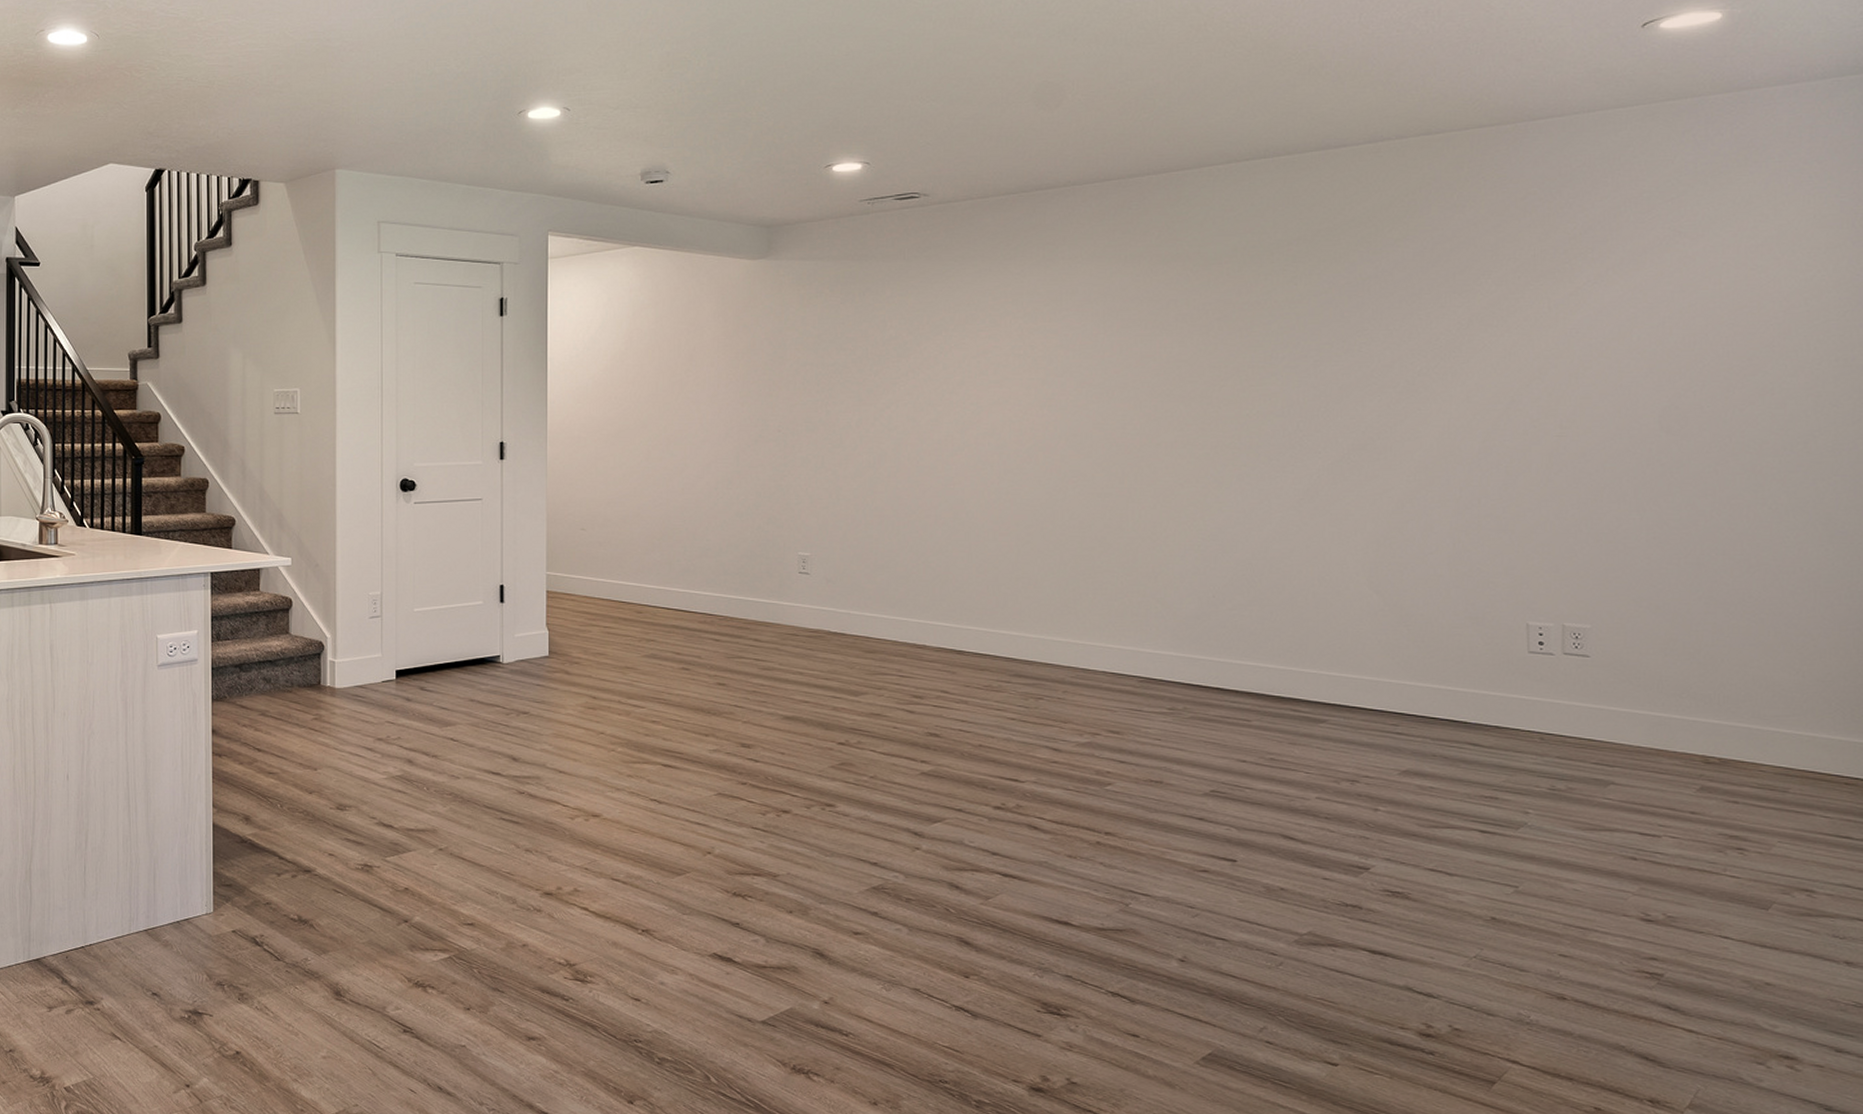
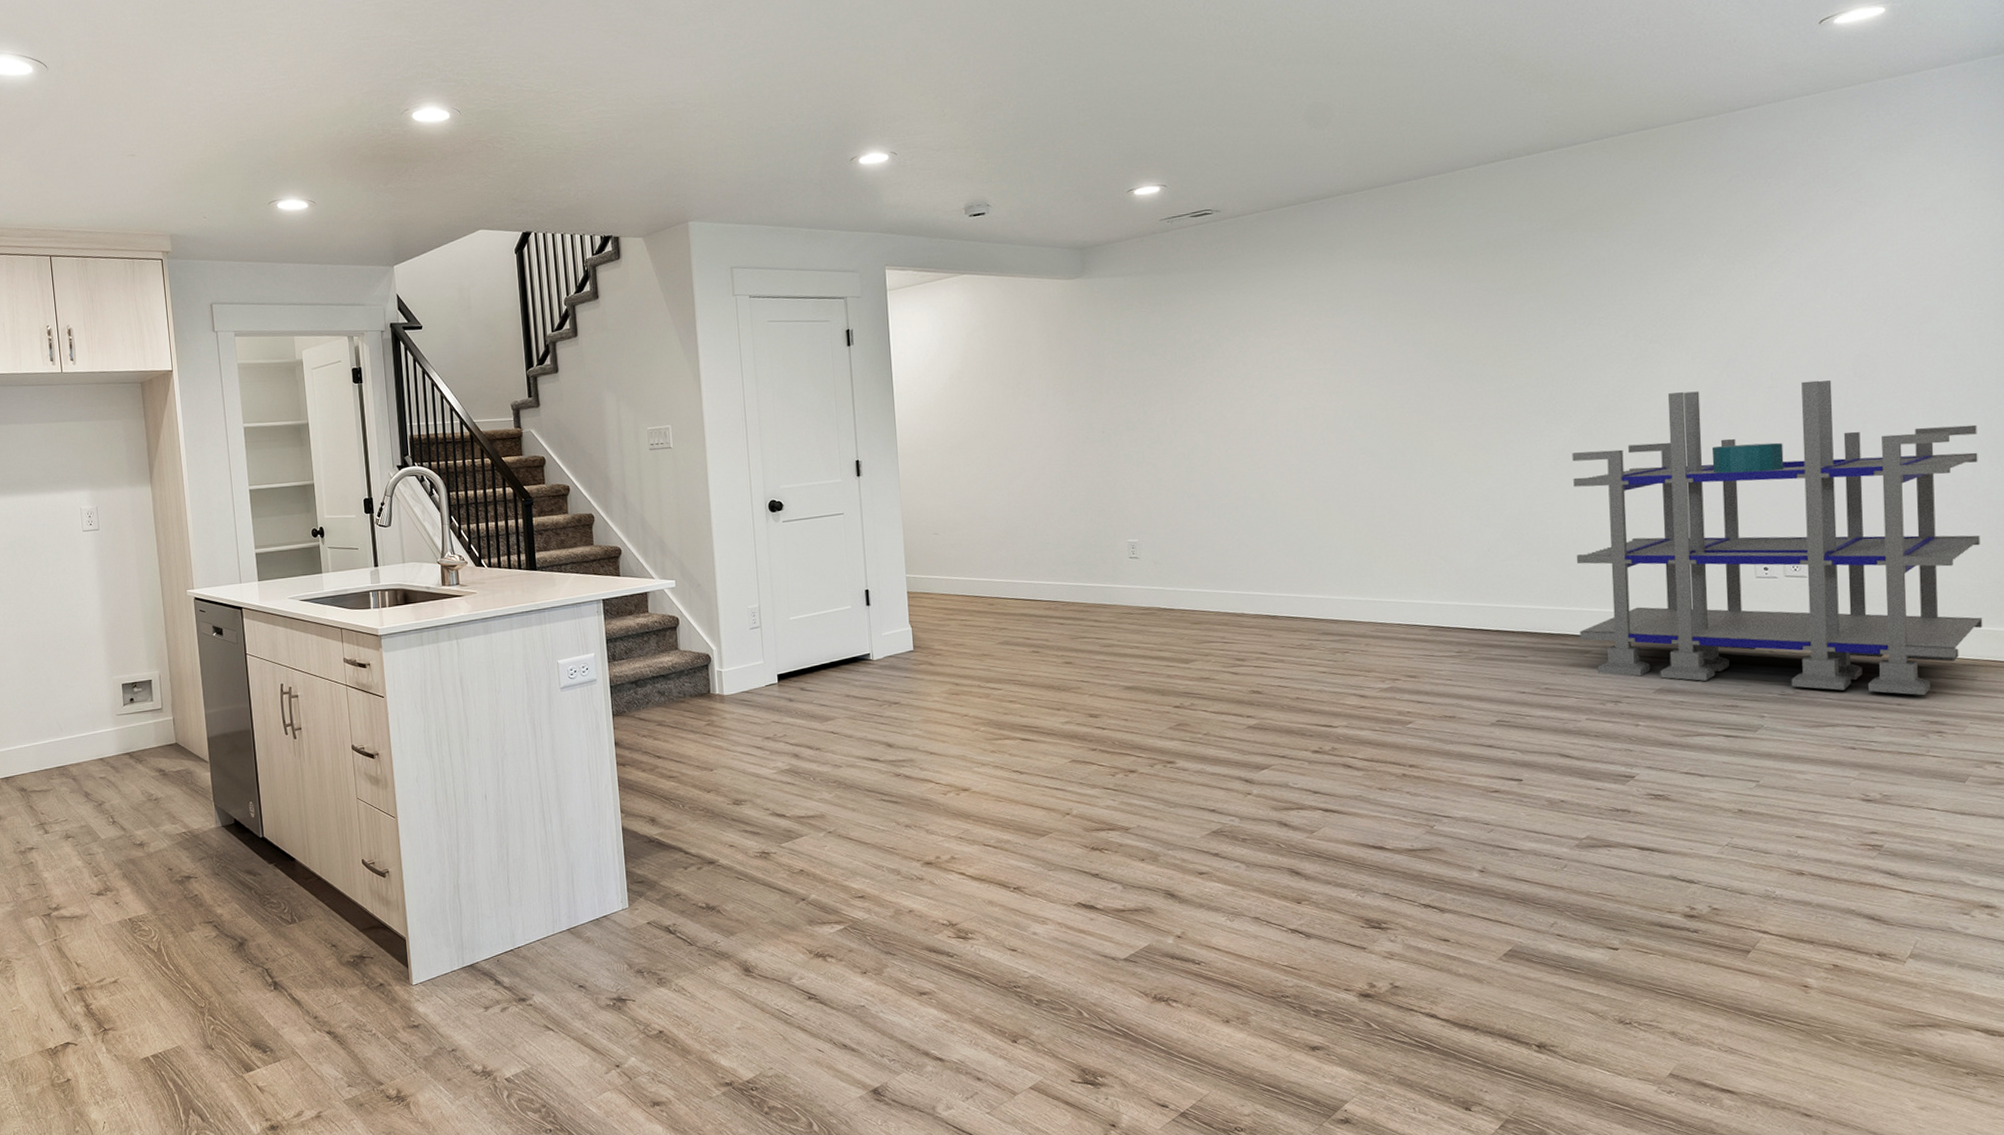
shelving unit: none [1315,432,1806,804] -> present [1572,380,1983,695]

